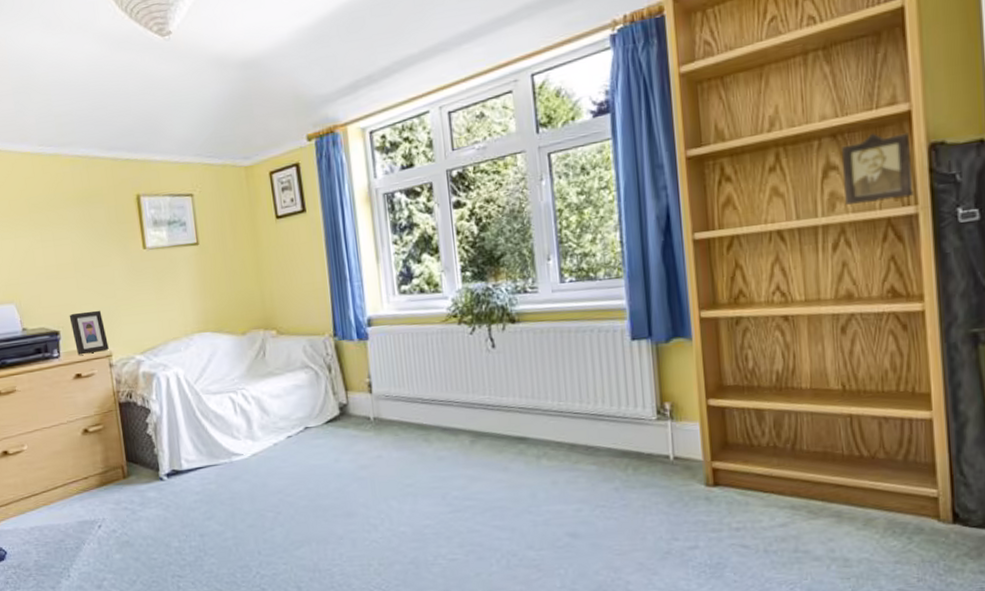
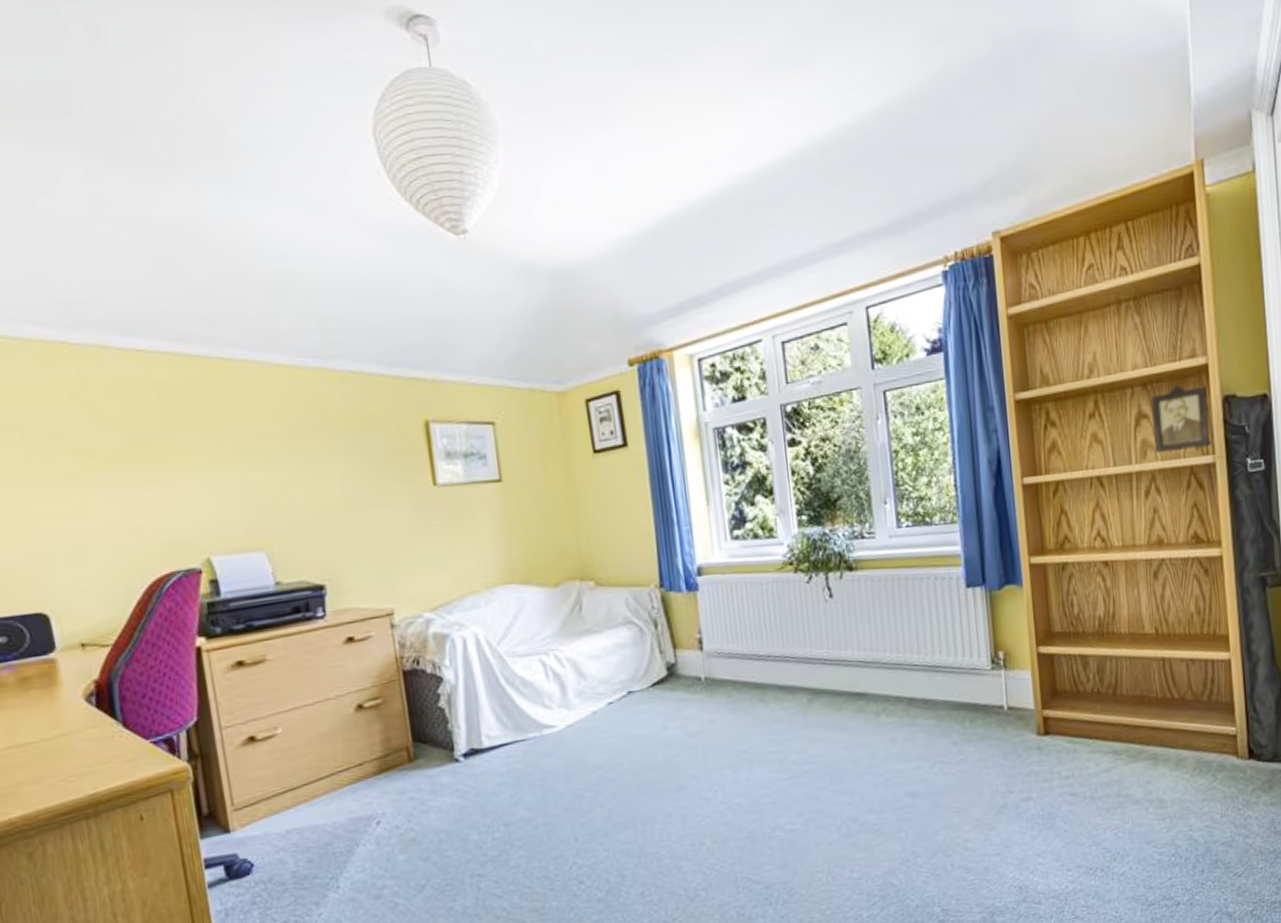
picture frame: present [69,310,109,355] -> none [338,558,390,614]

